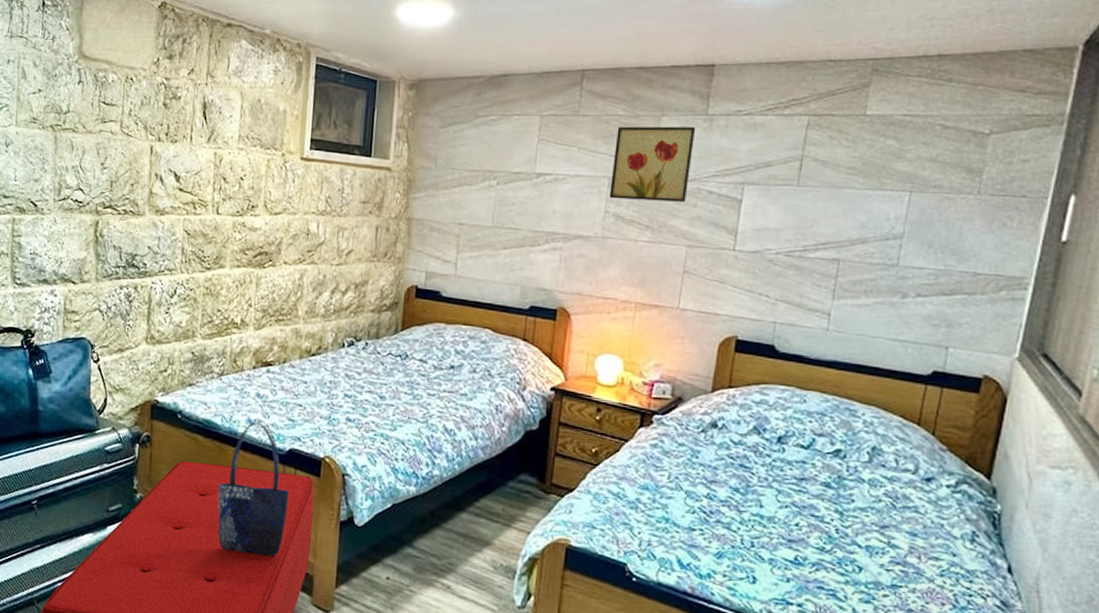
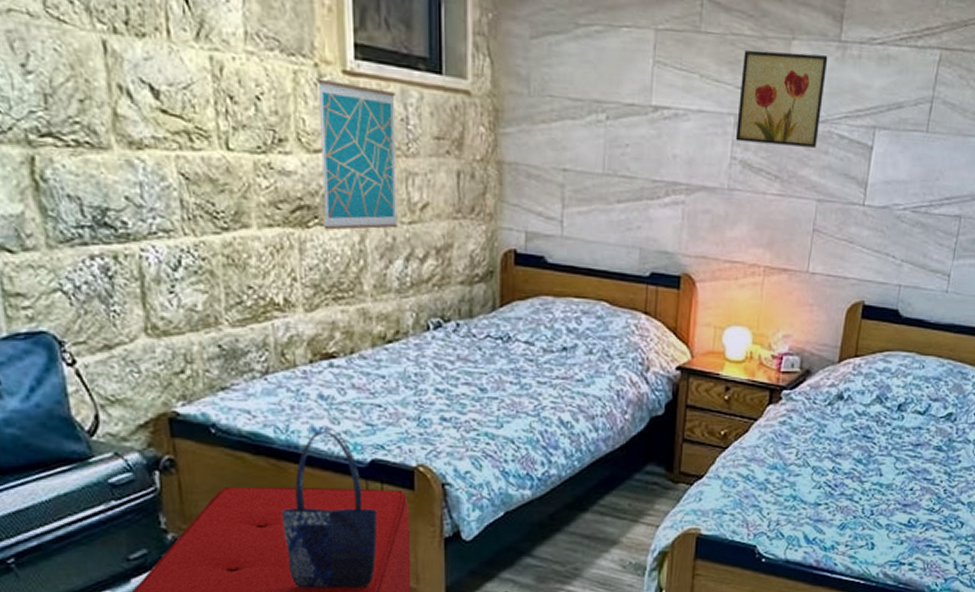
wall art: none [275,164,336,270] -> present [317,78,398,230]

